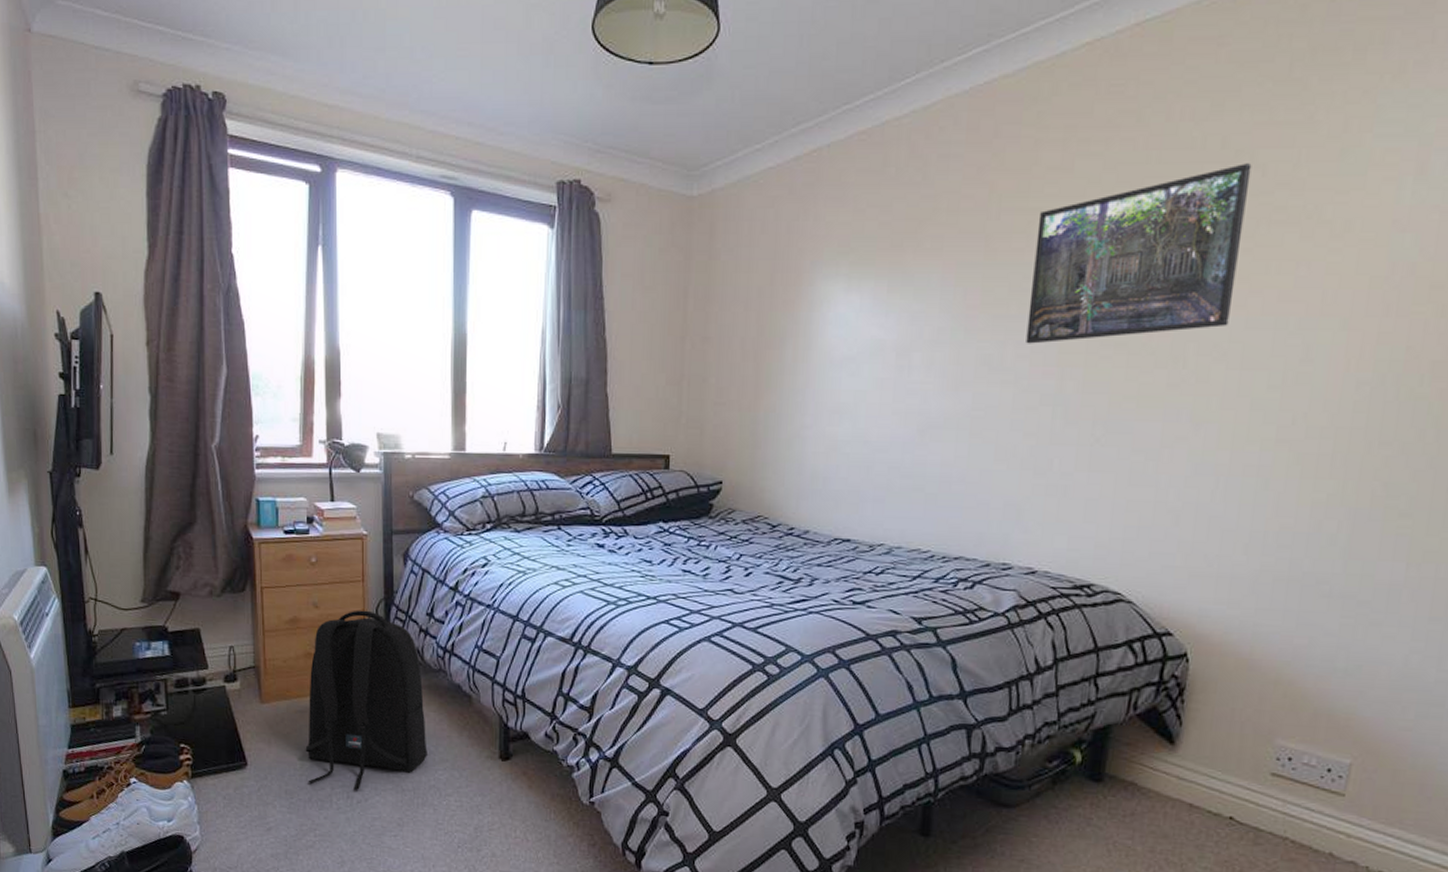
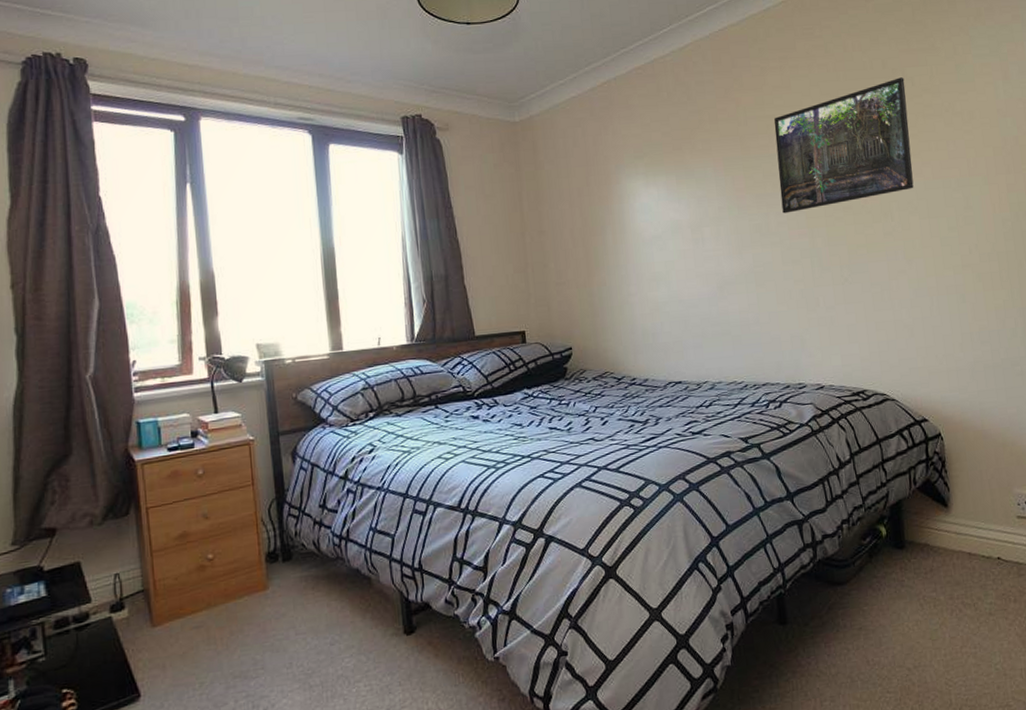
backpack: present [305,610,427,790] -> none [203,512,333,702]

